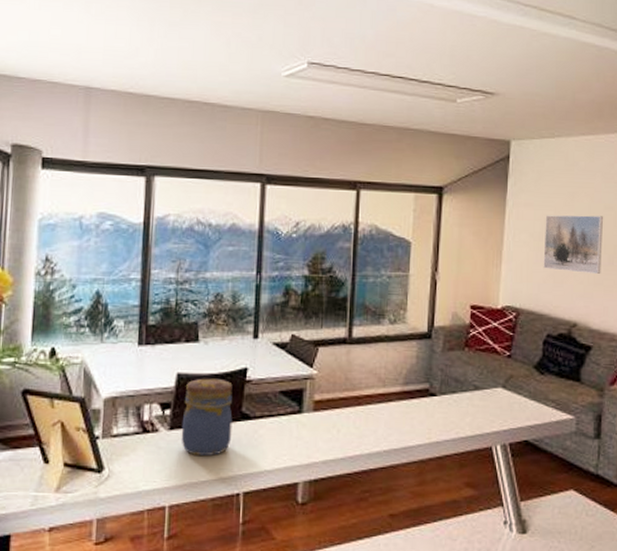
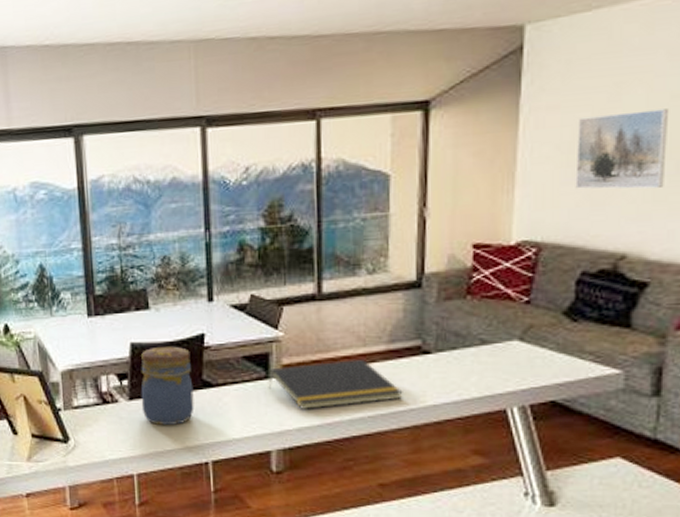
notepad: none [300,398,413,443] -> present [268,360,403,409]

